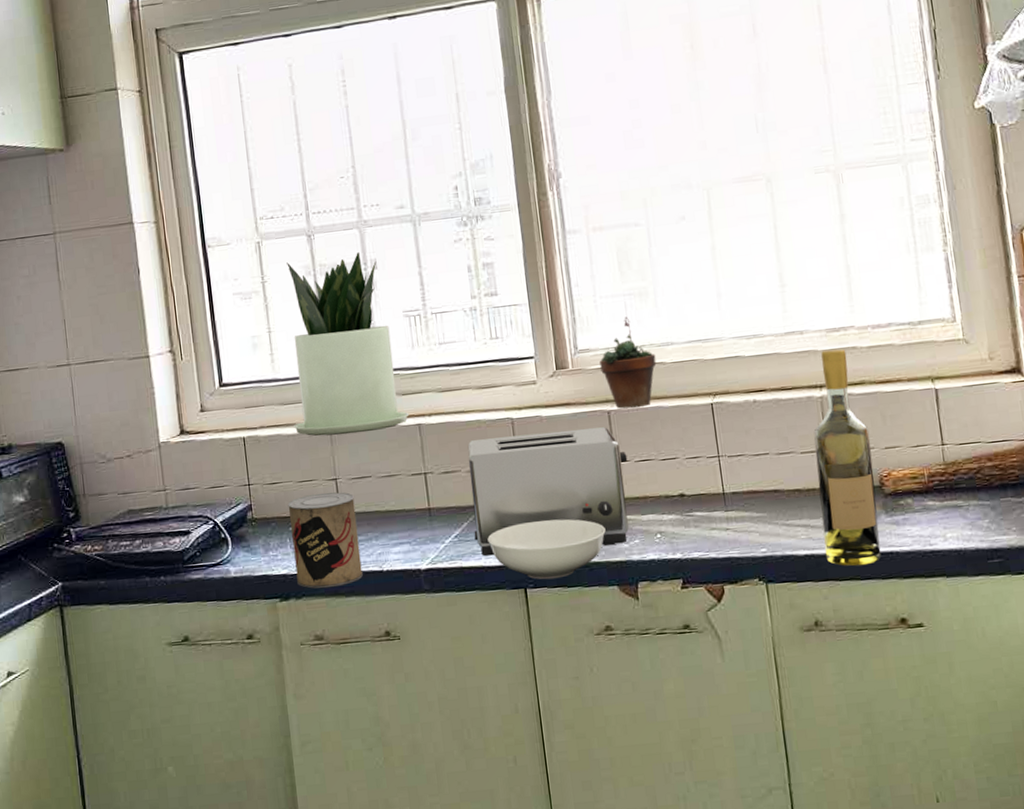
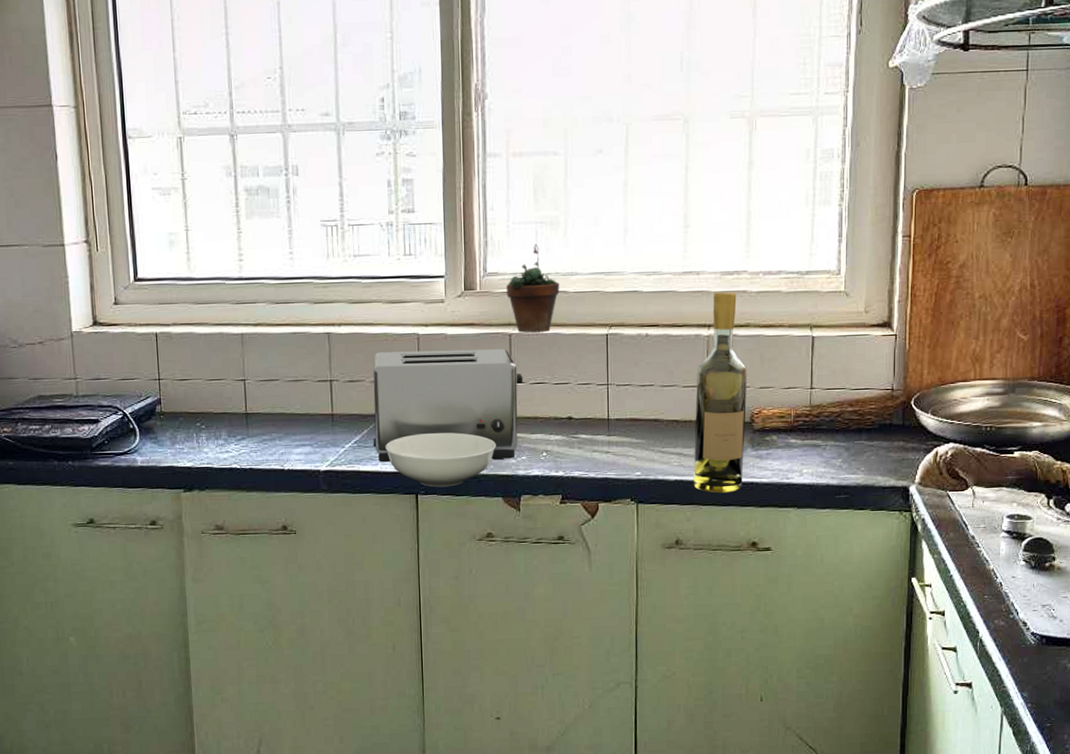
planter: present [287,252,409,437] -> none [205,157,320,338]
tin can: present [287,492,364,589] -> none [196,392,266,483]

